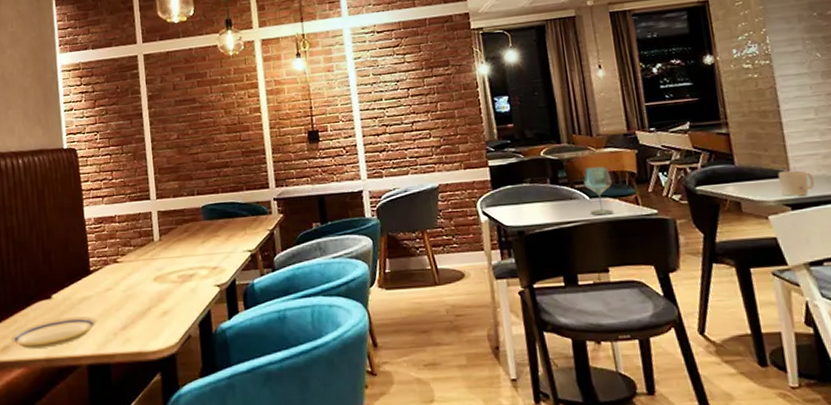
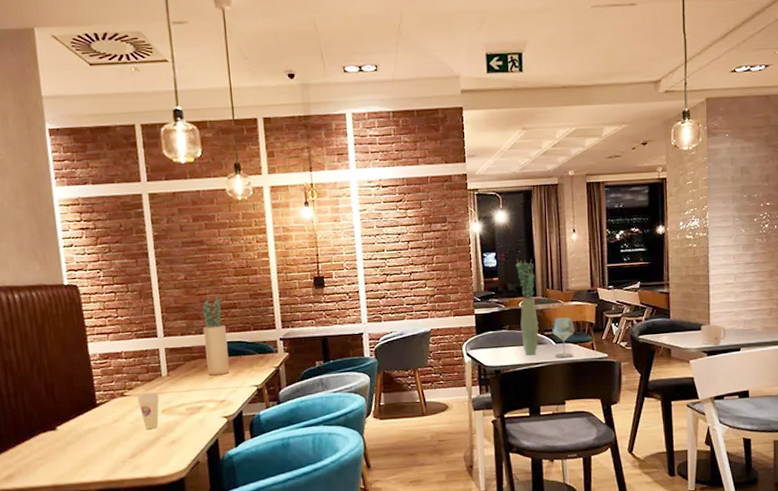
plate: present [11,316,97,349] -> none [14,446,105,477]
cup: none [129,258,151,299] -> present [137,392,159,430]
vase: none [194,150,222,240] -> present [202,292,230,376]
vase: none [532,101,568,214] -> present [515,259,539,356]

